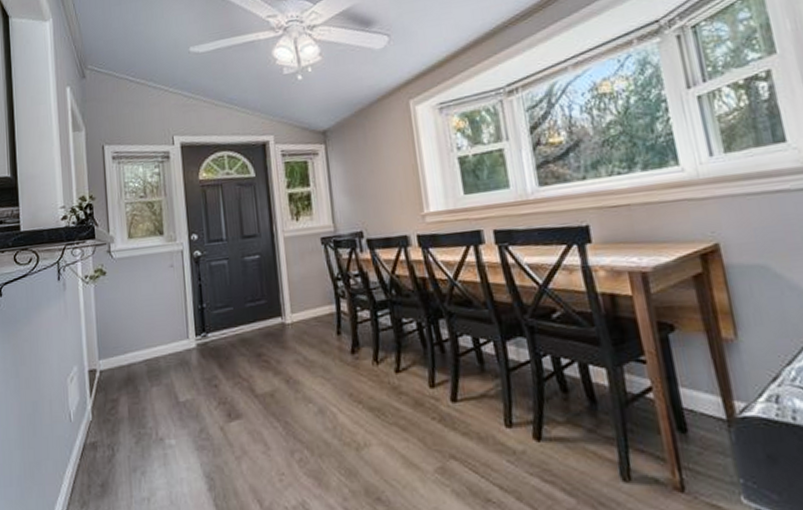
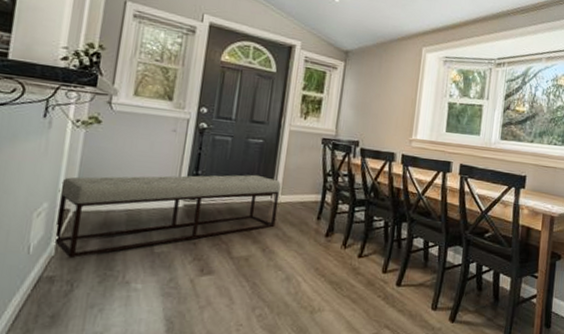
bench: none [83,295,294,421] -> present [54,174,281,259]

